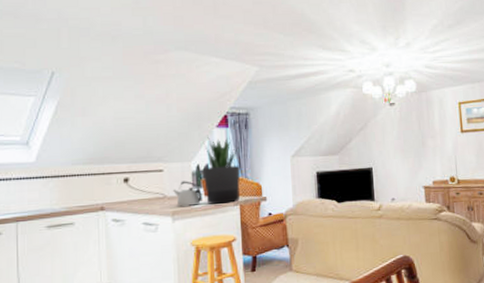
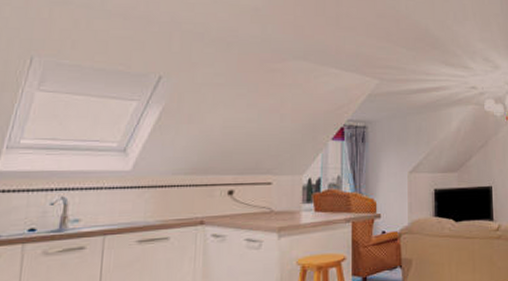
kettle: present [173,181,202,207] -> none [281,195,312,223]
planter: present [202,137,241,204] -> none [314,150,355,221]

